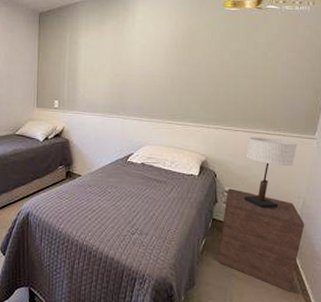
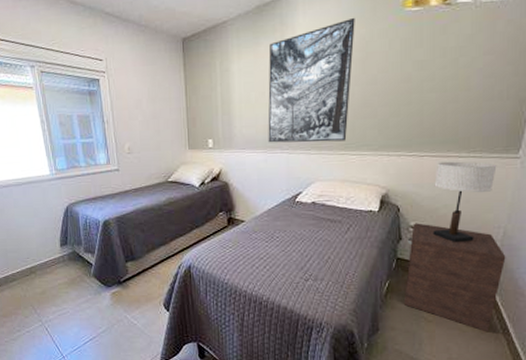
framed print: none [107,10,185,112] -> present [268,17,355,143]

